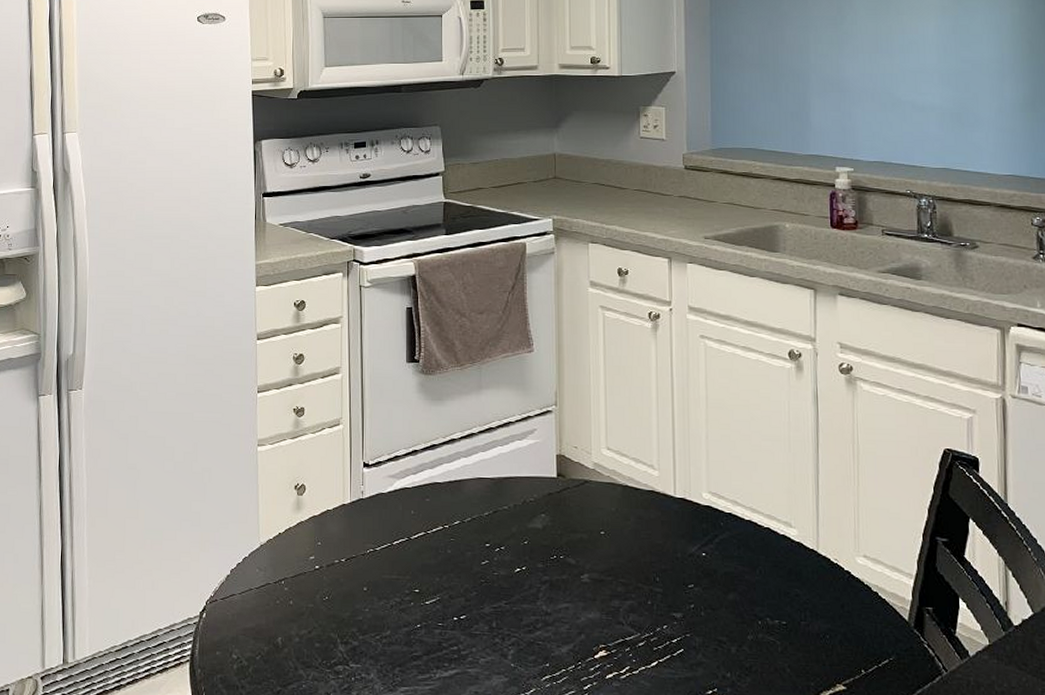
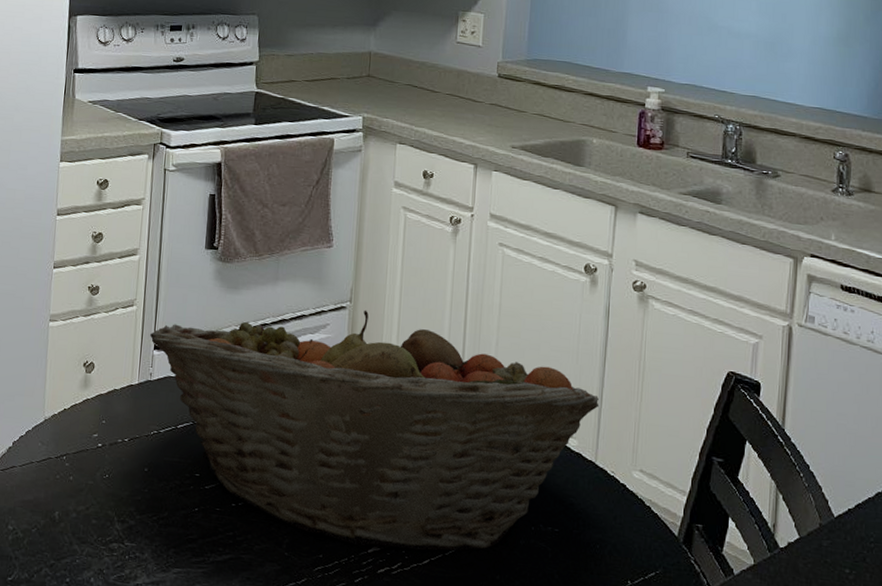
fruit basket: none [359,412,816,653] -> present [150,310,599,551]

